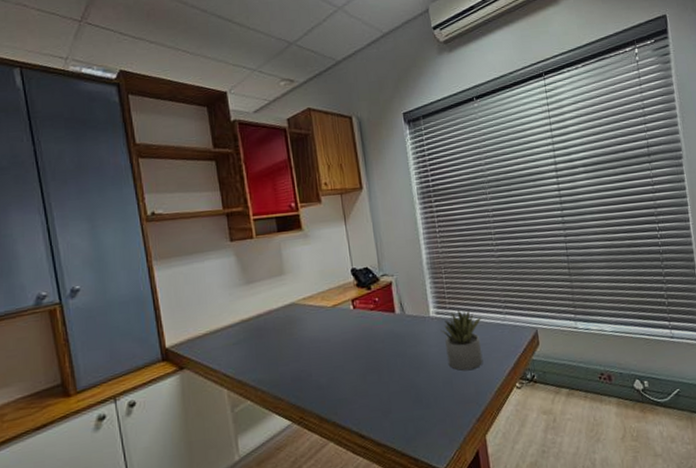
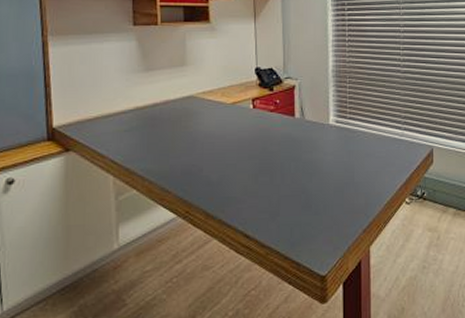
succulent plant: present [440,310,483,371] -> none [338,121,379,181]

